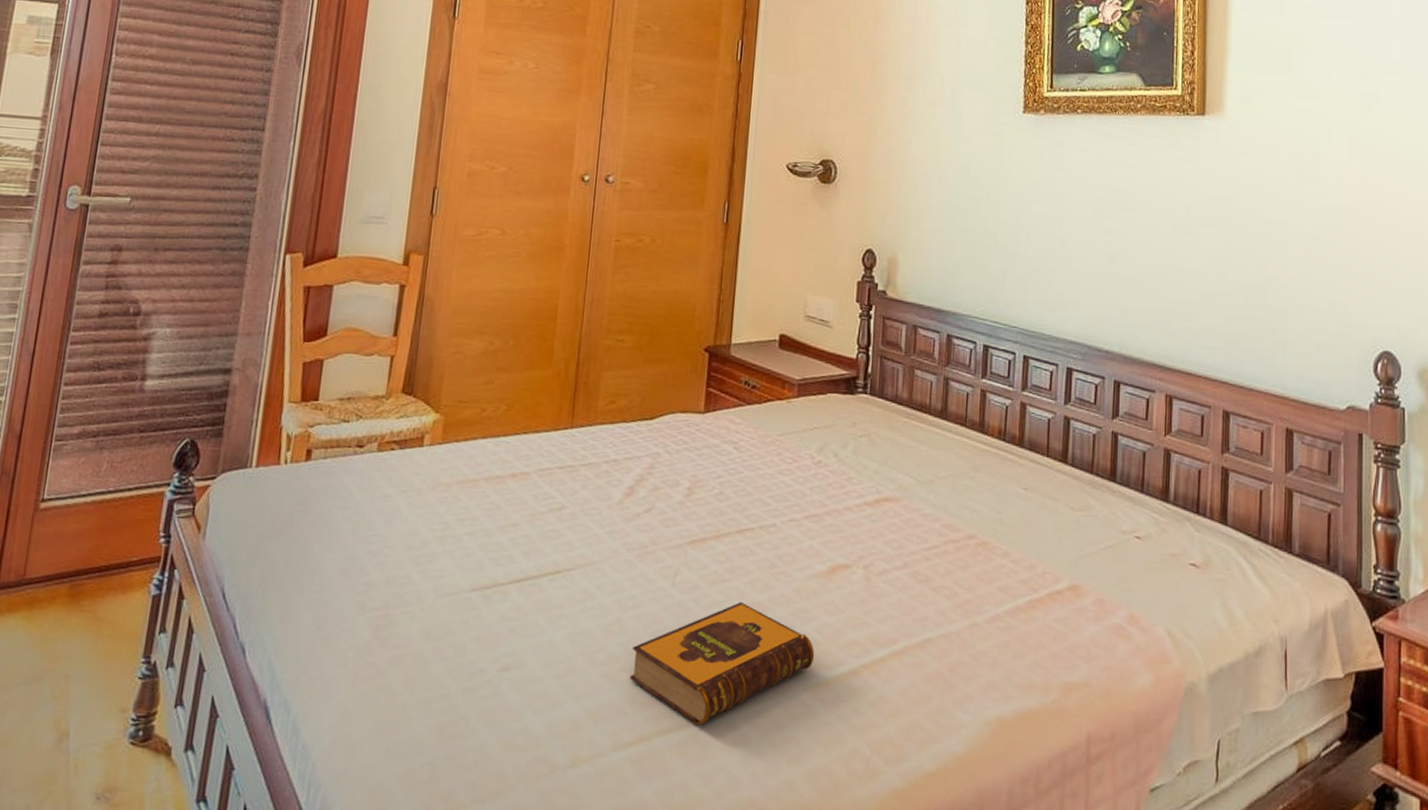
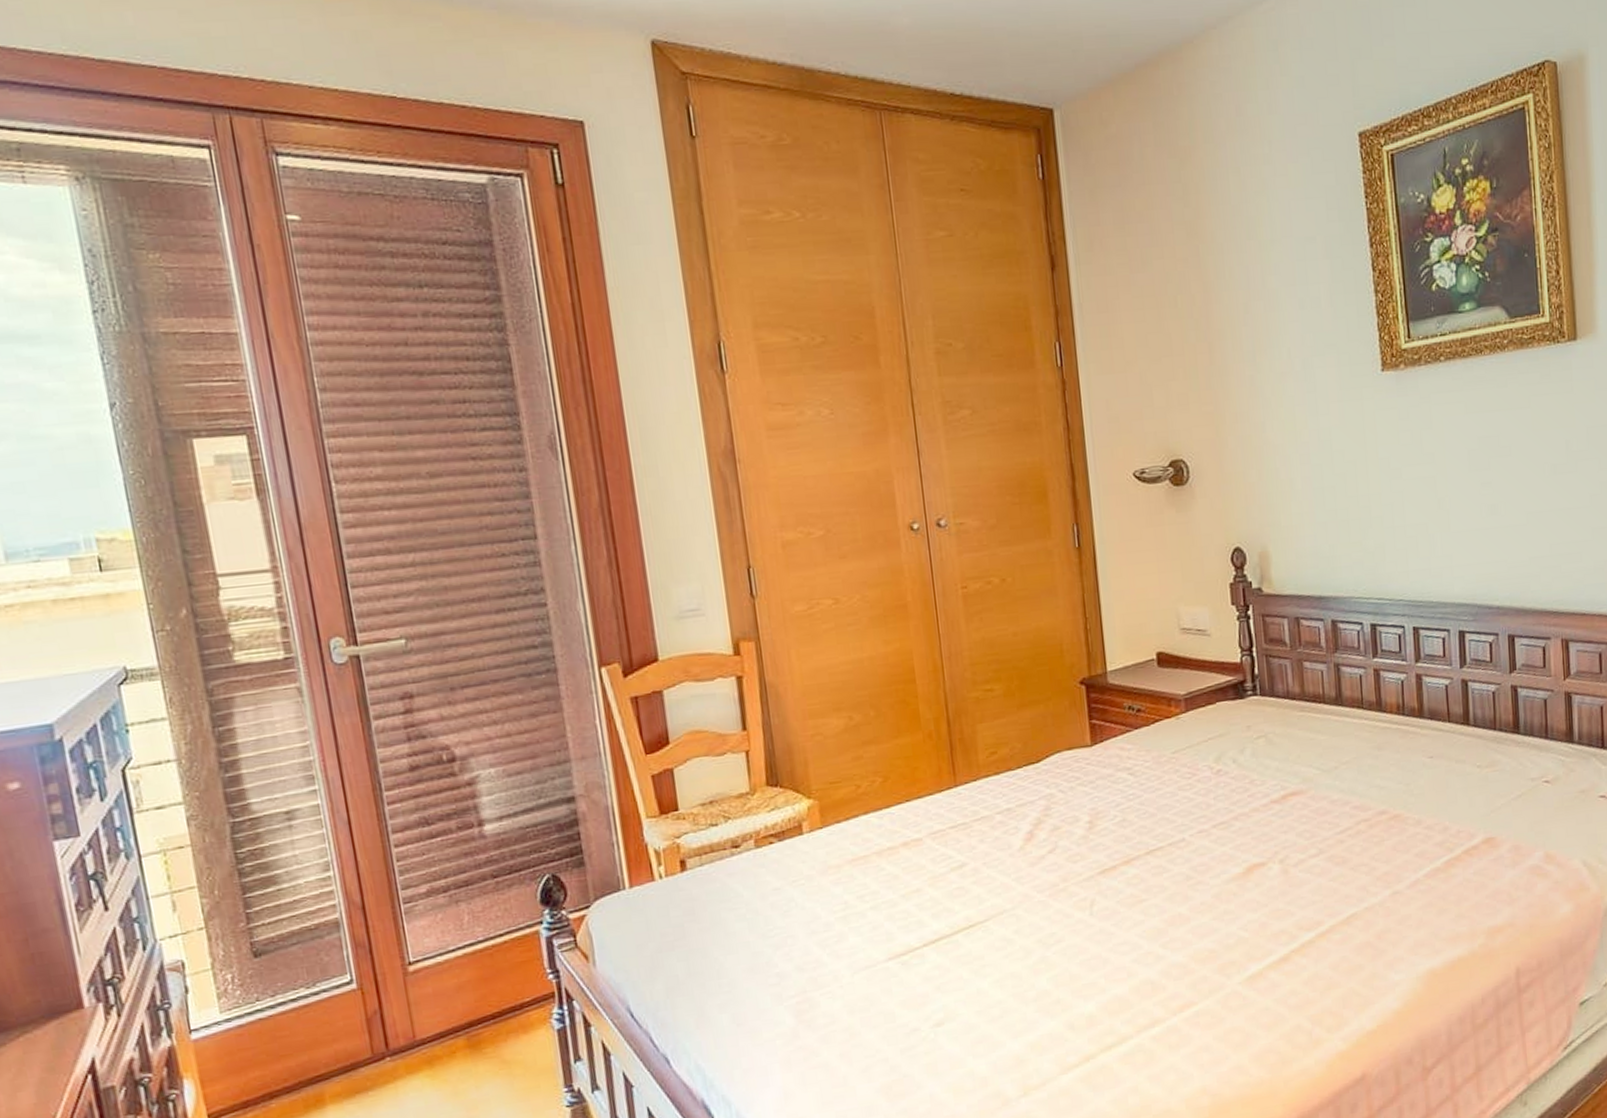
hardback book: present [629,601,815,726] -> none [1062,916,1244,1036]

